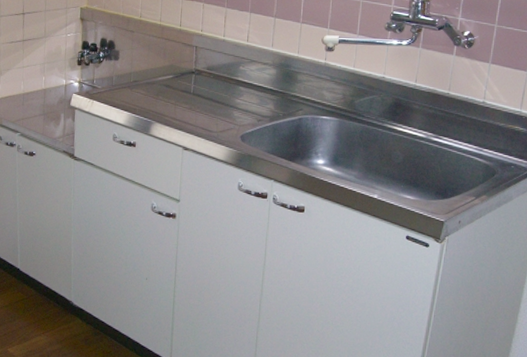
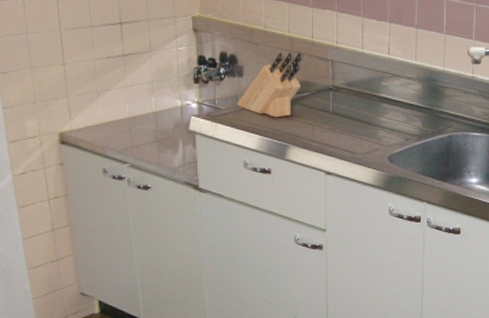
knife block: none [112,38,171,97] -> present [237,51,303,118]

